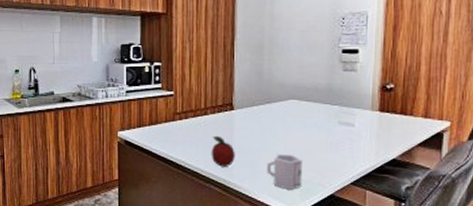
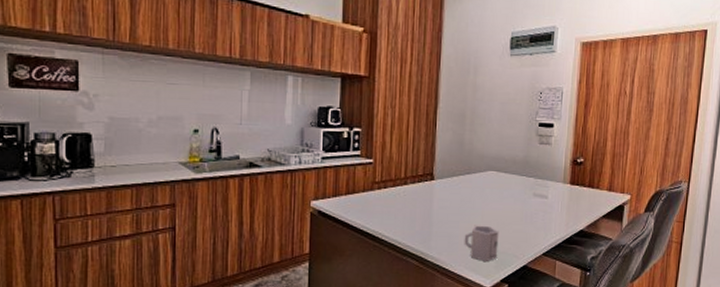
fruit: present [211,135,235,167] -> none [409,206,434,239]

